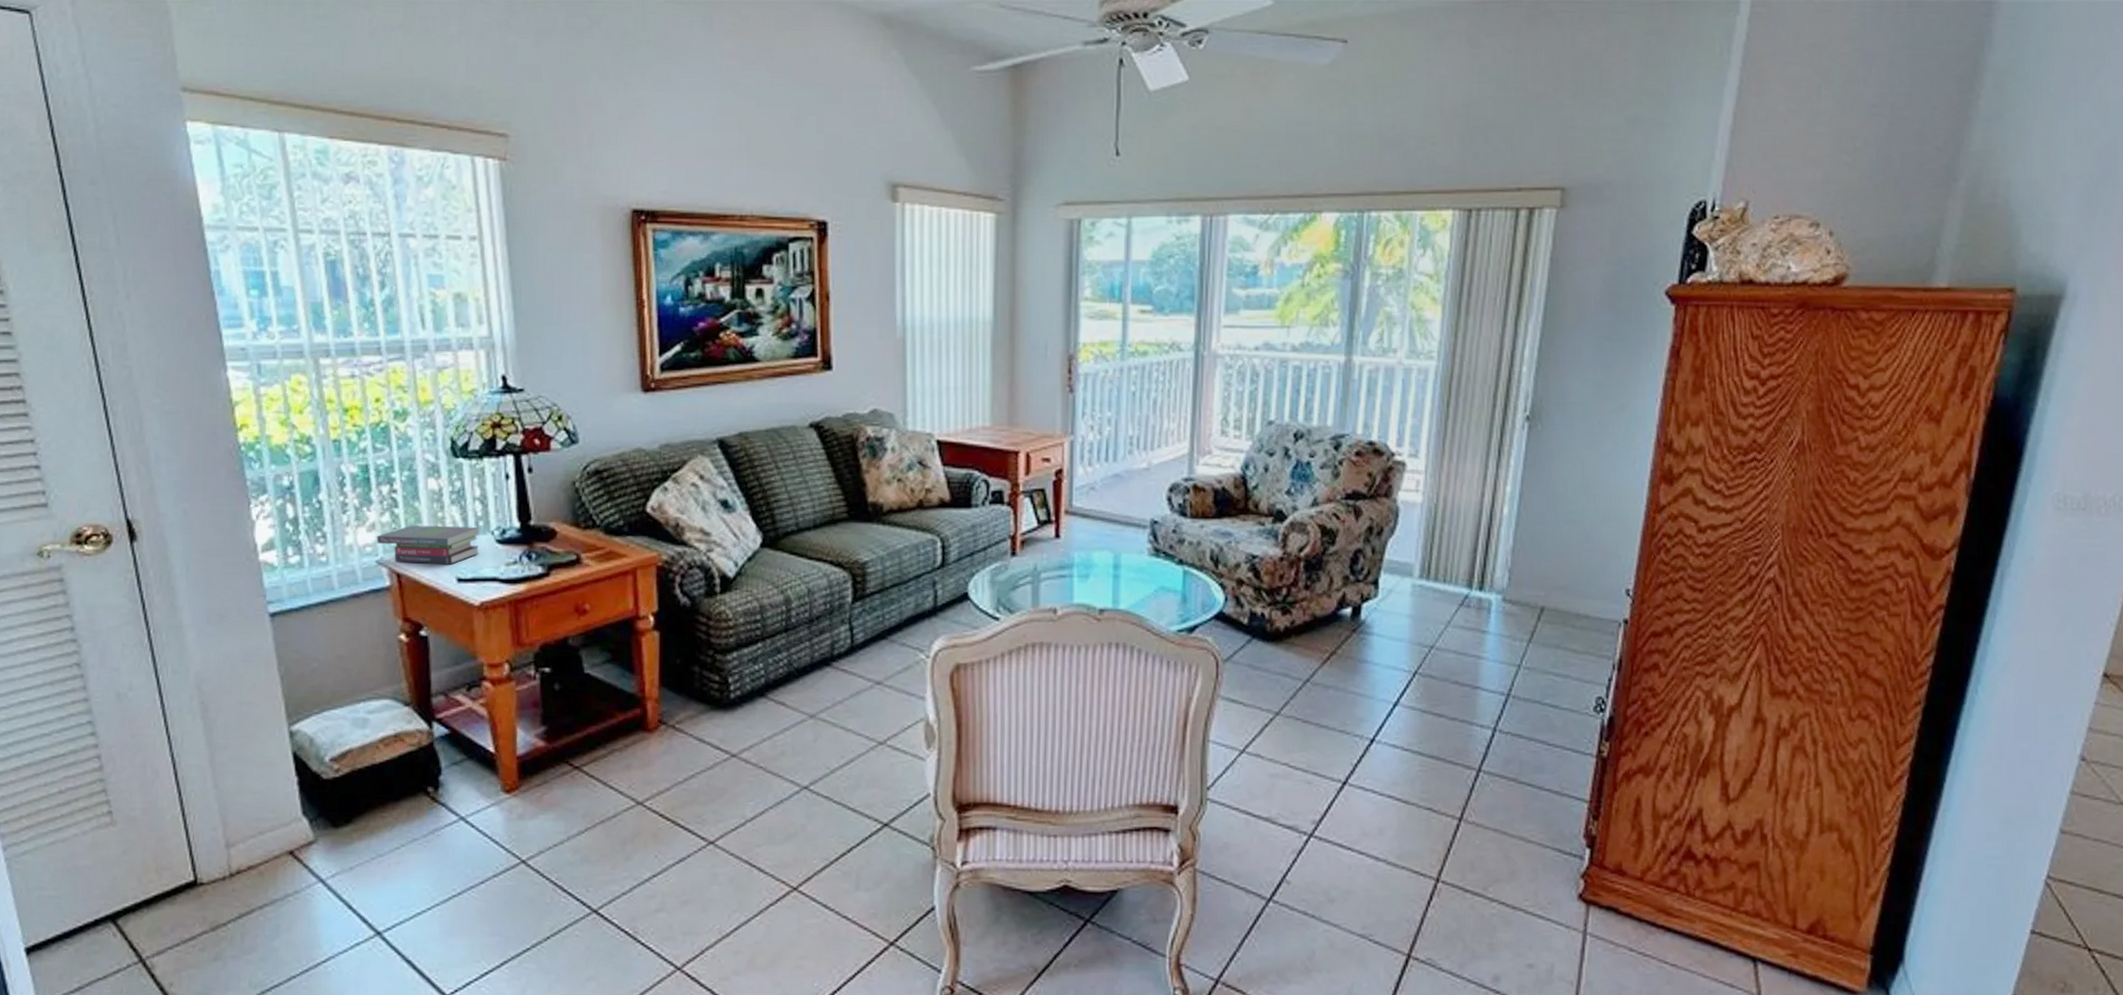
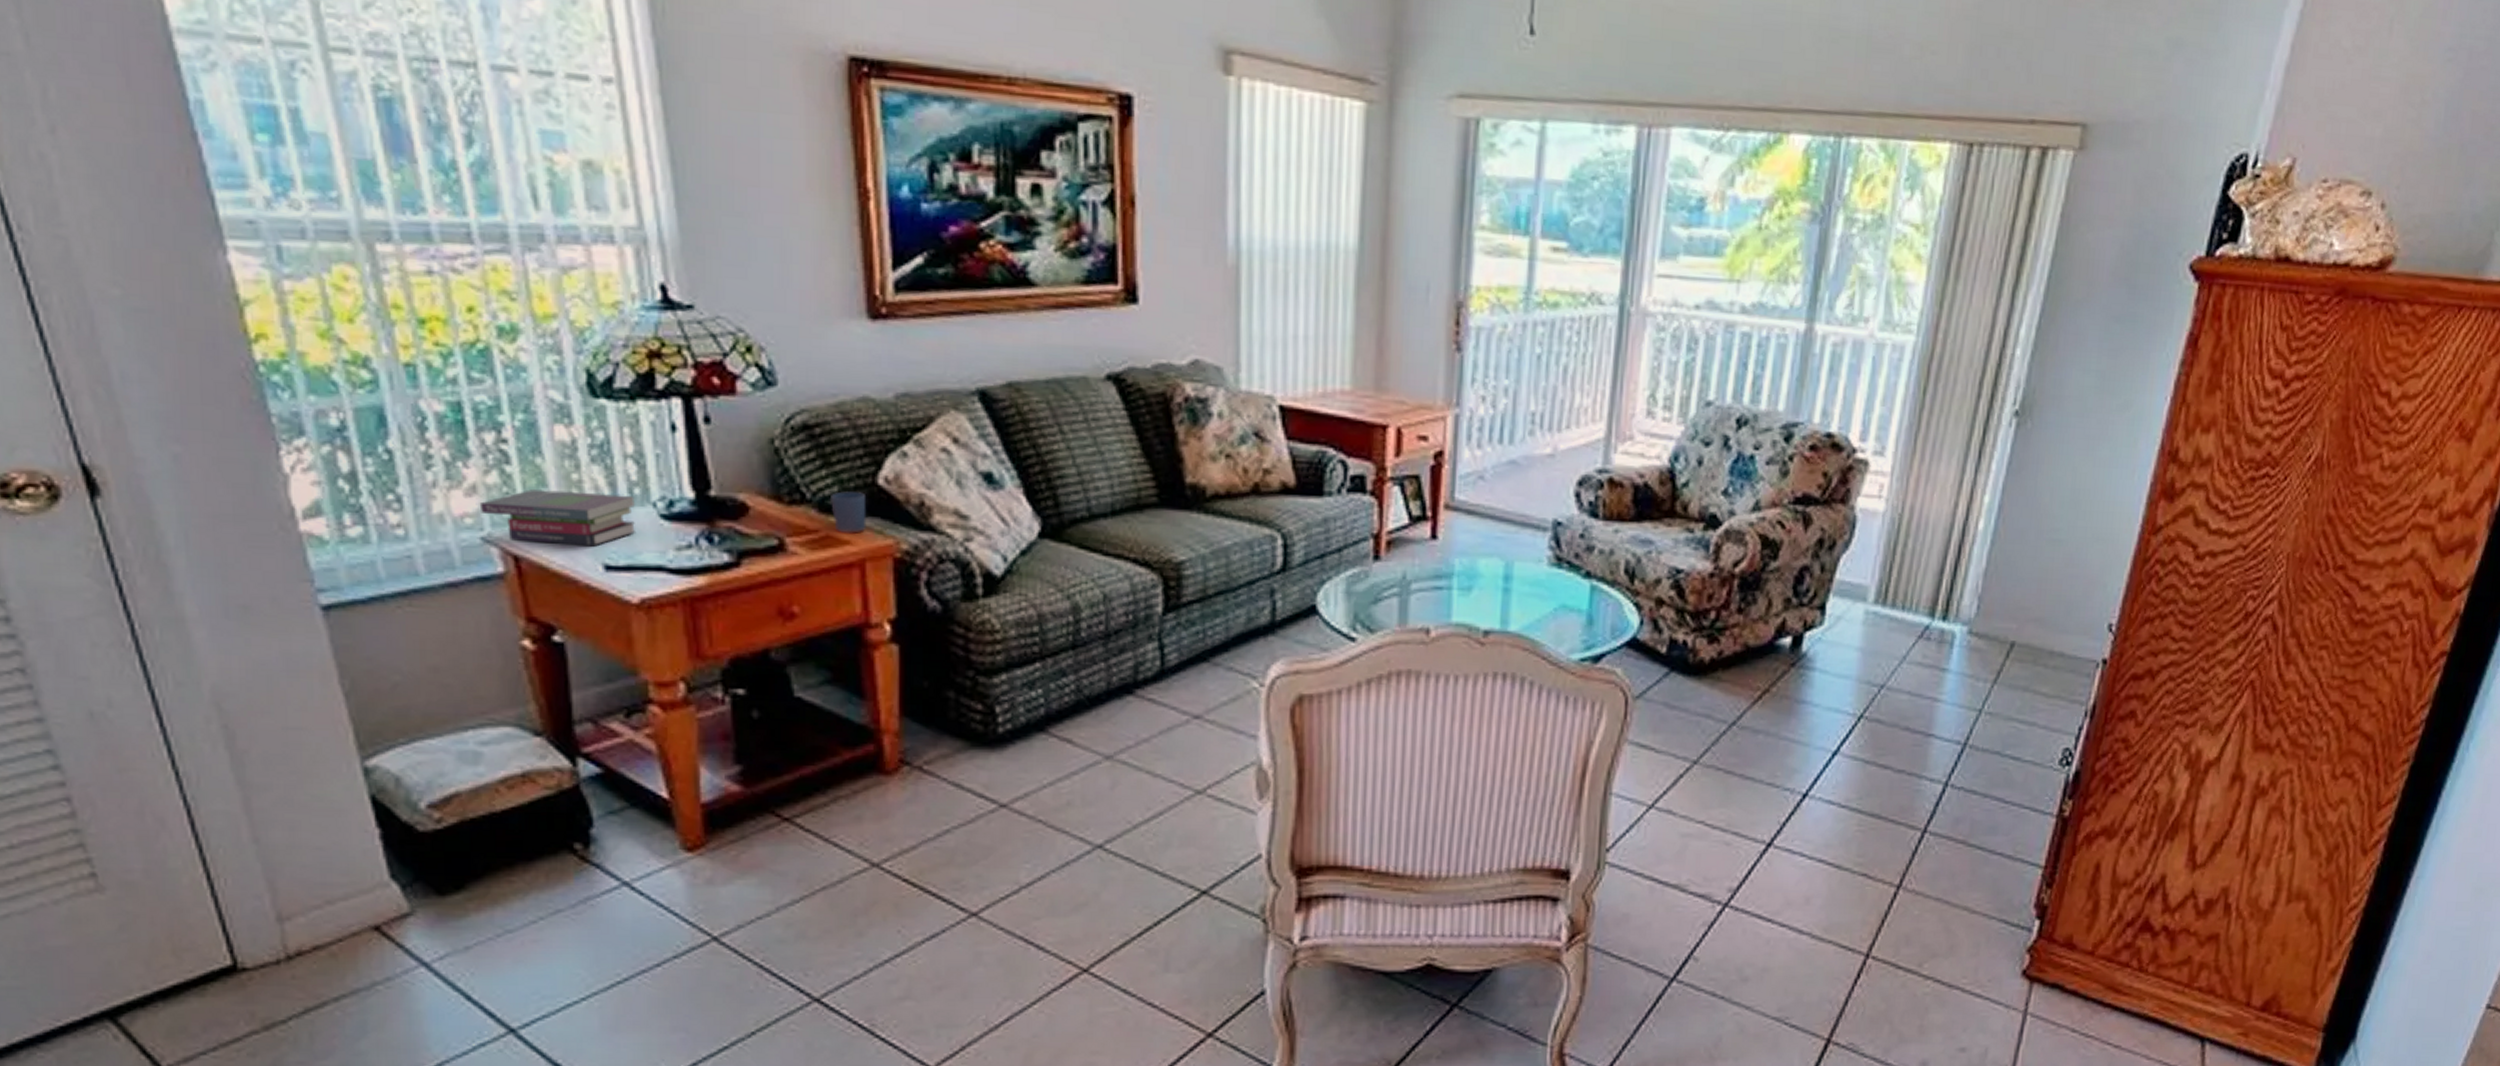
mug: none [613,518,638,549] -> present [831,491,867,534]

